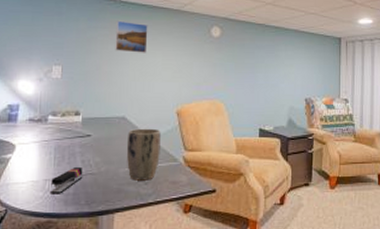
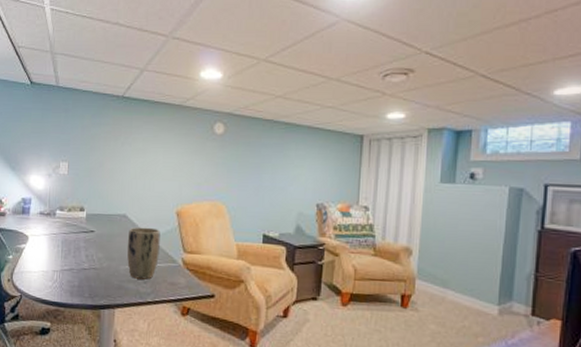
stapler: present [49,166,83,194] -> none [57,260,87,286]
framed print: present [115,20,148,53] -> none [117,116,150,151]

